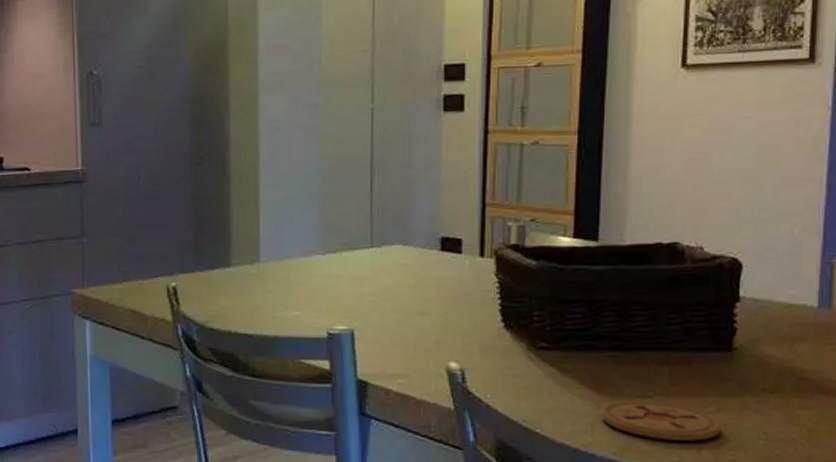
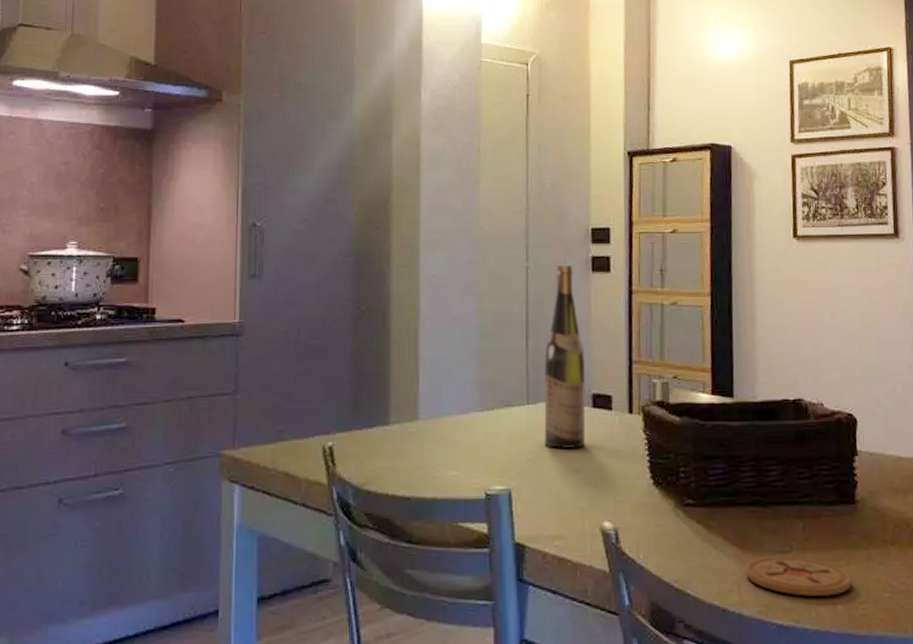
wine bottle: none [389,105,434,292] -> present [543,266,586,450]

